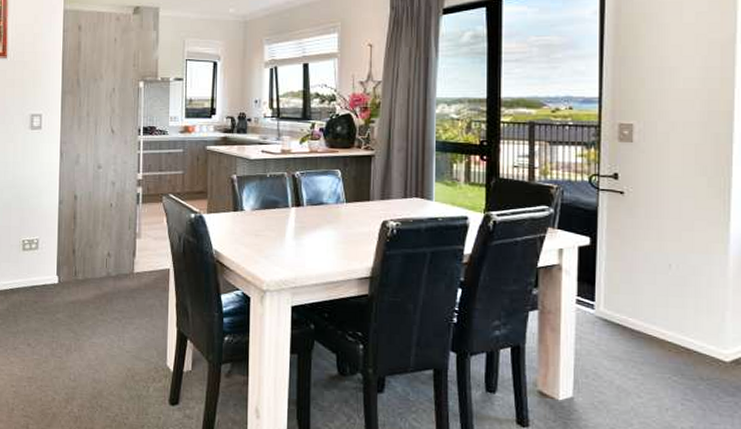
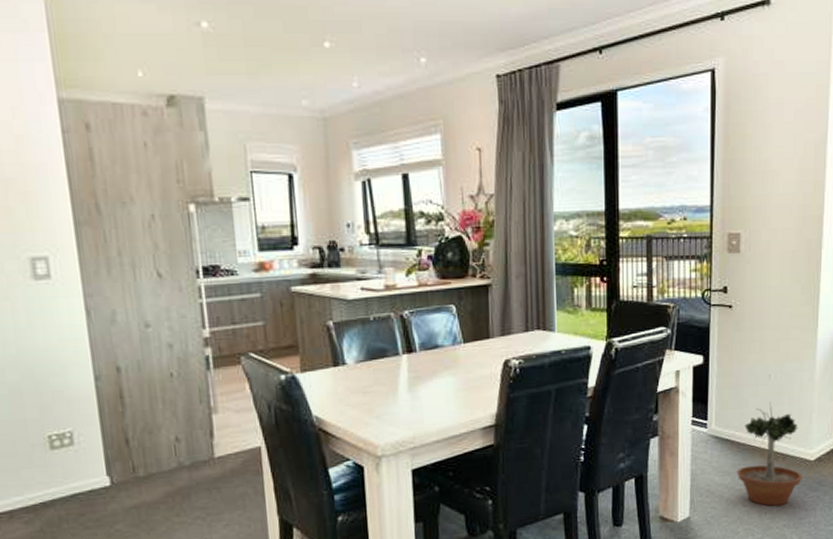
potted tree: none [630,292,714,404] -> present [736,401,802,506]

